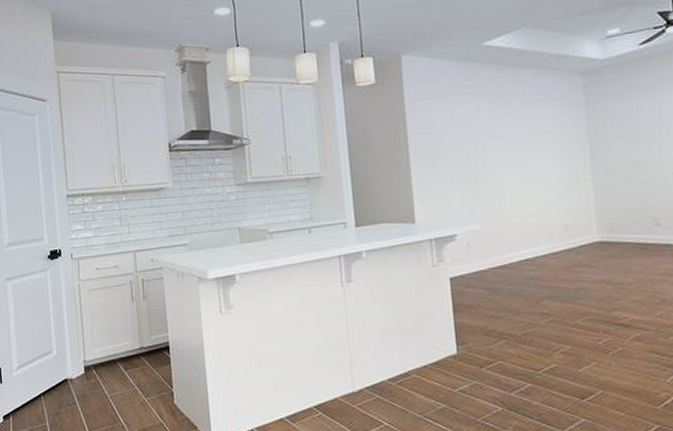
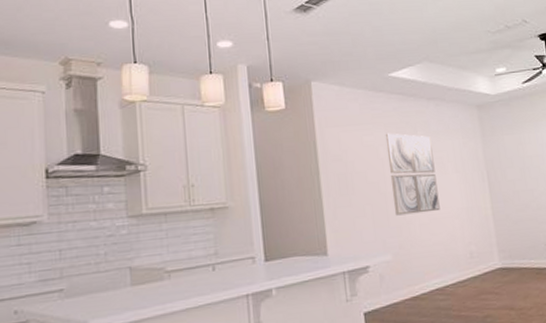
wall art: none [477,104,534,187] -> present [385,133,440,216]

